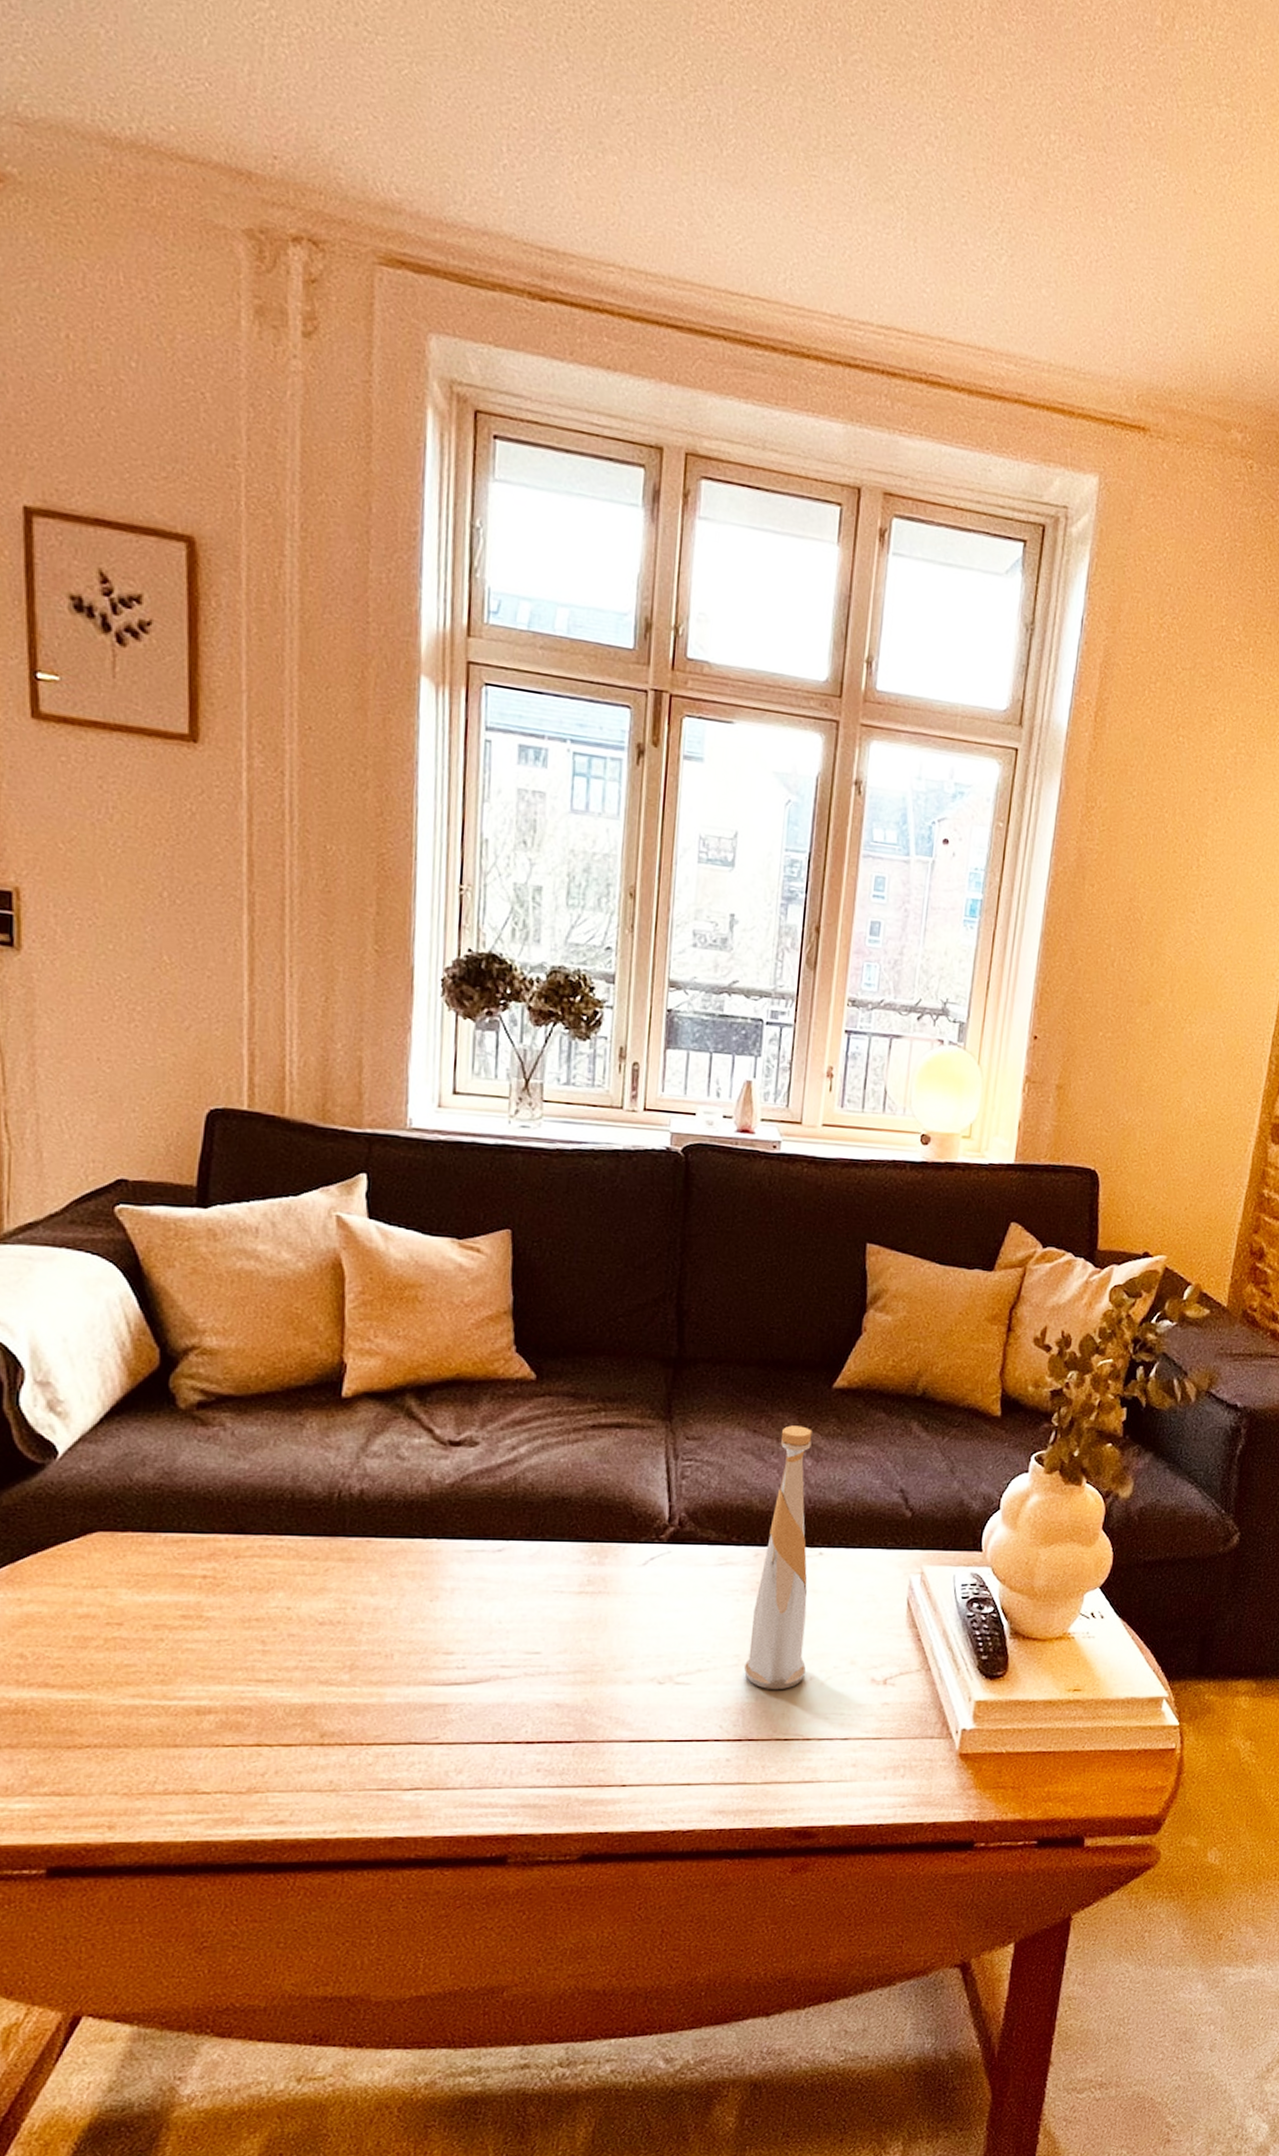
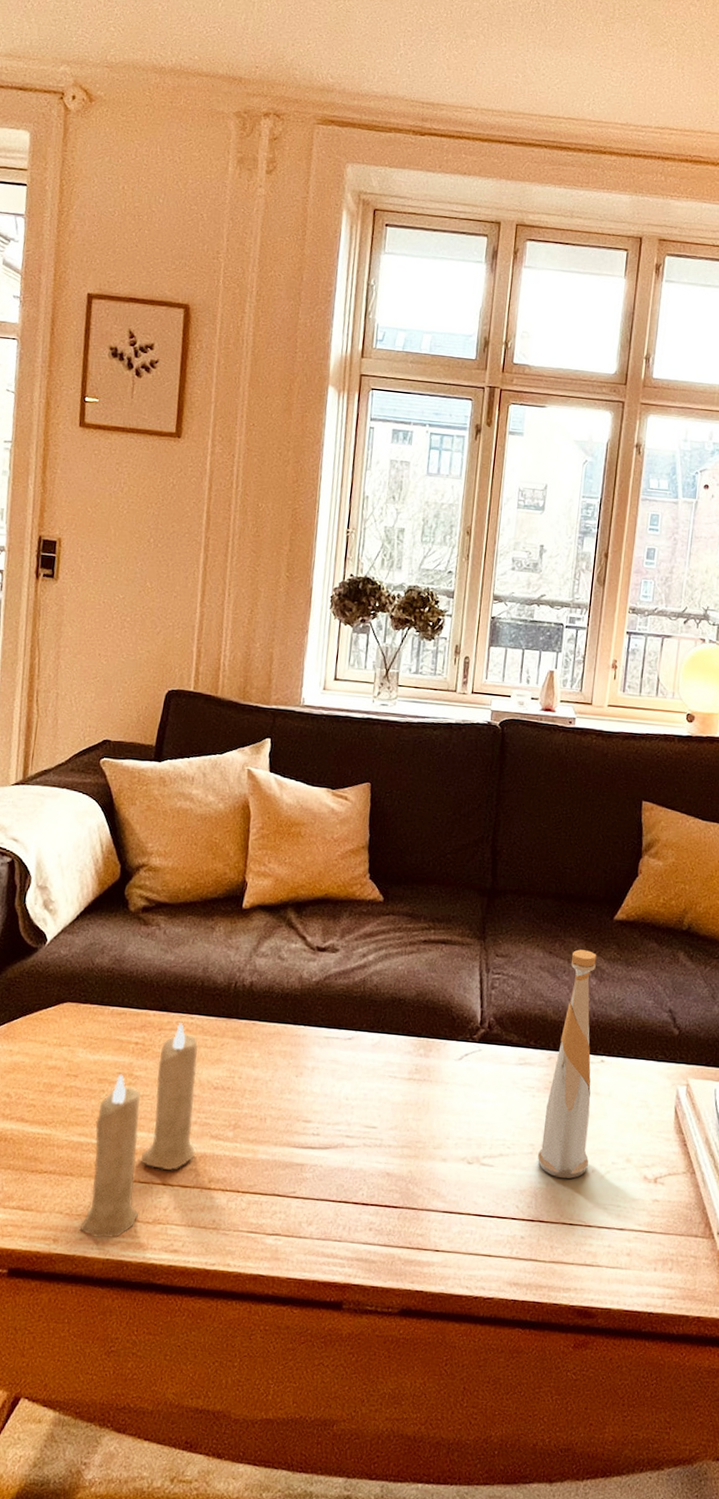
candle: none [144,1547,299,1818] -> present [79,1023,199,1238]

